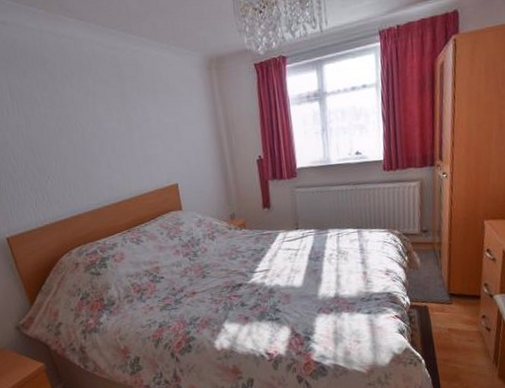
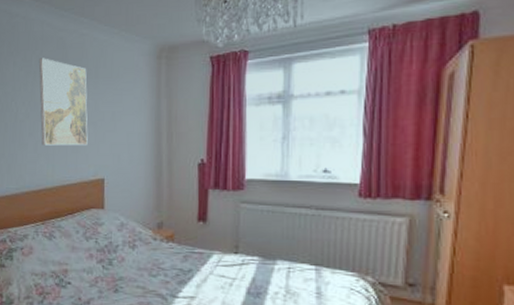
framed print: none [95,77,157,161] -> present [38,58,88,146]

